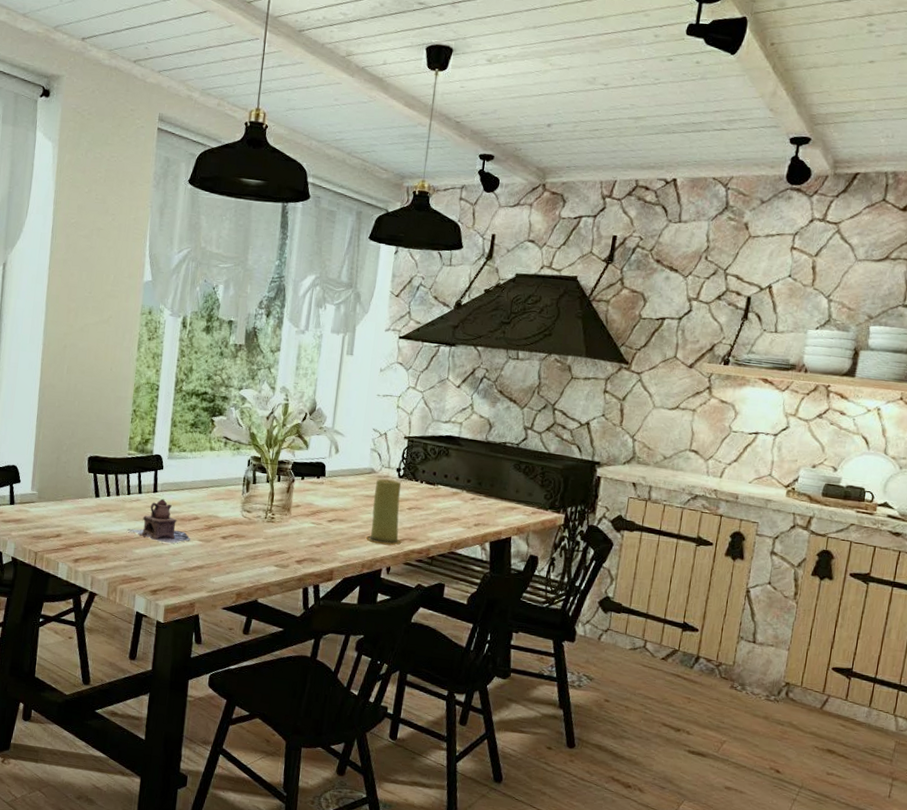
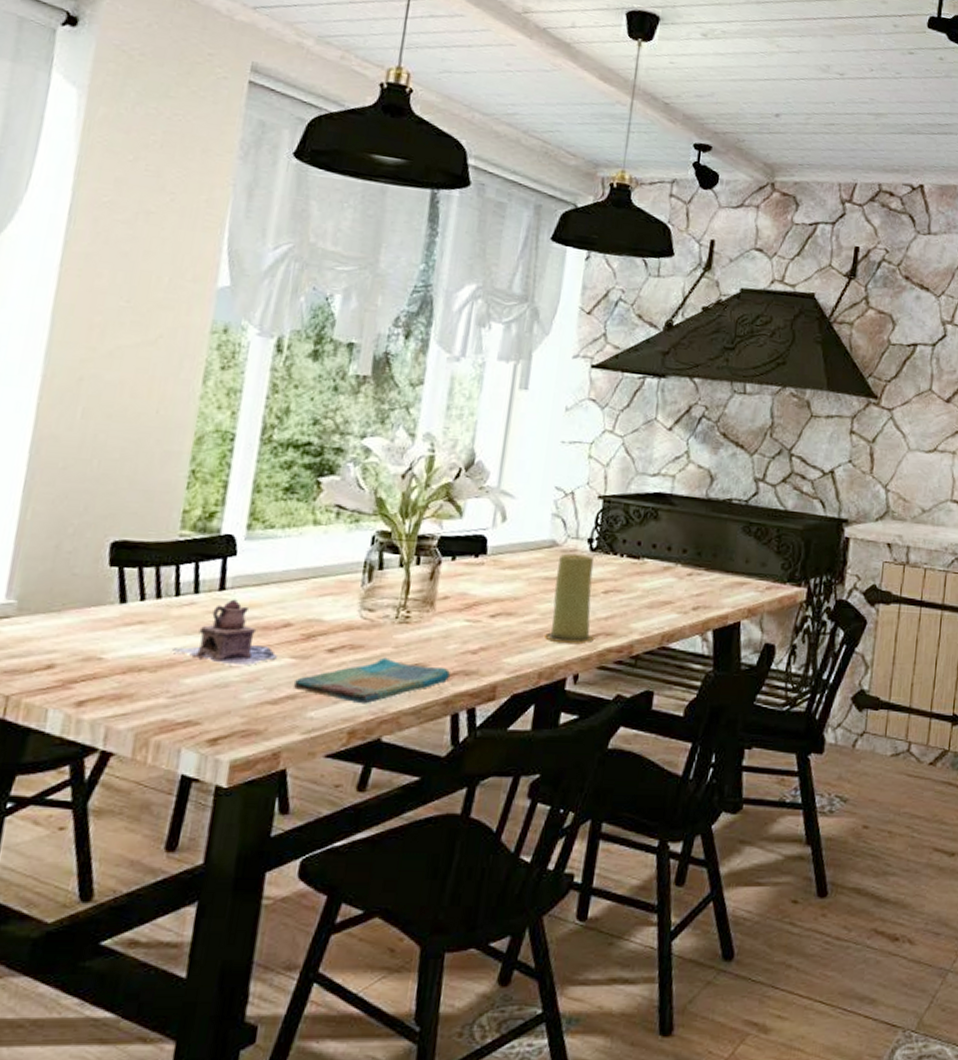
dish towel: none [201,545,302,576] -> present [293,657,451,704]

